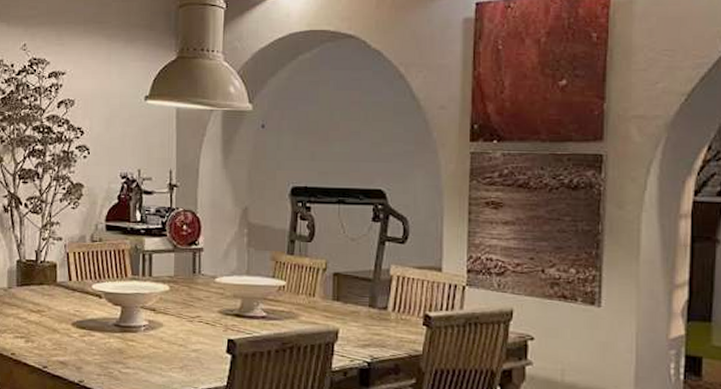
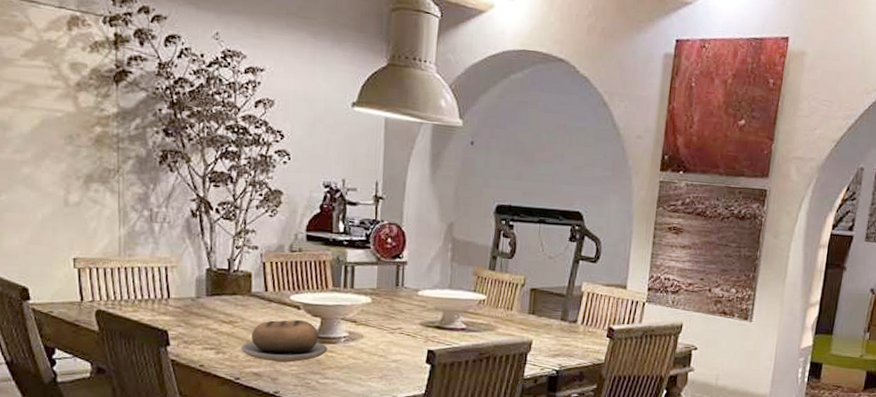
bread: none [48,308,129,351] -> present [241,319,328,363]

